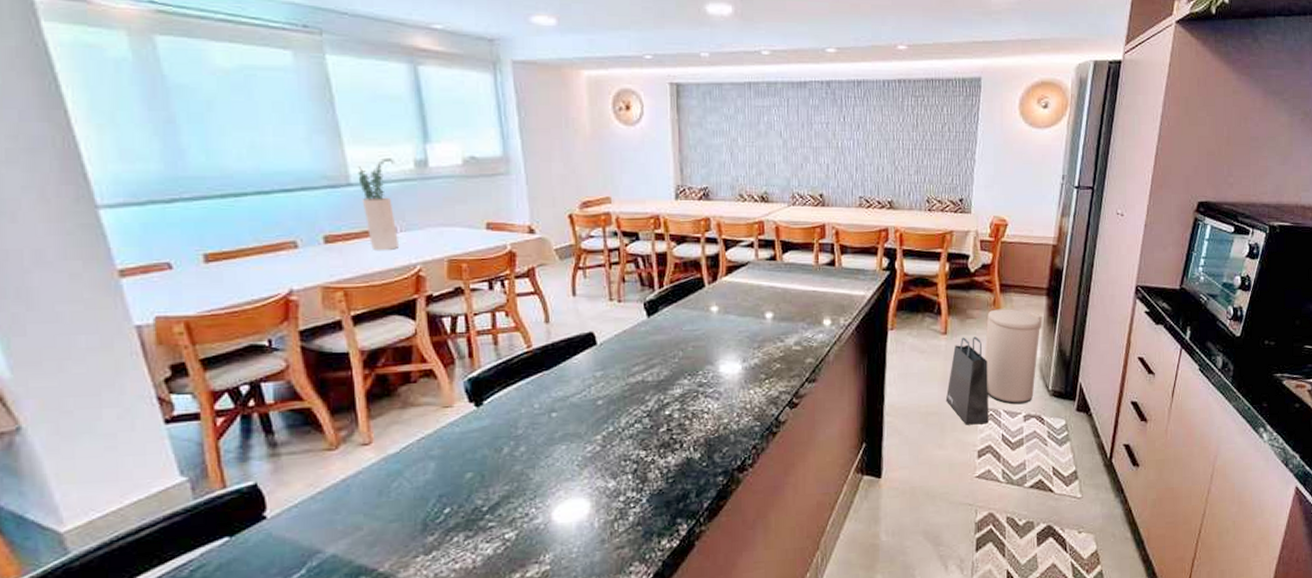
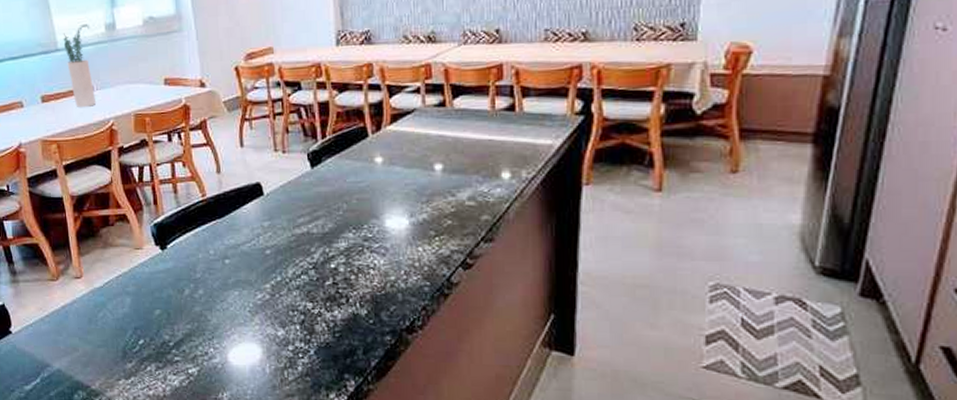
shopping bag: present [945,336,989,425] -> none [659,195,721,304]
pedal bin: present [984,309,1043,405] -> none [715,160,806,283]

